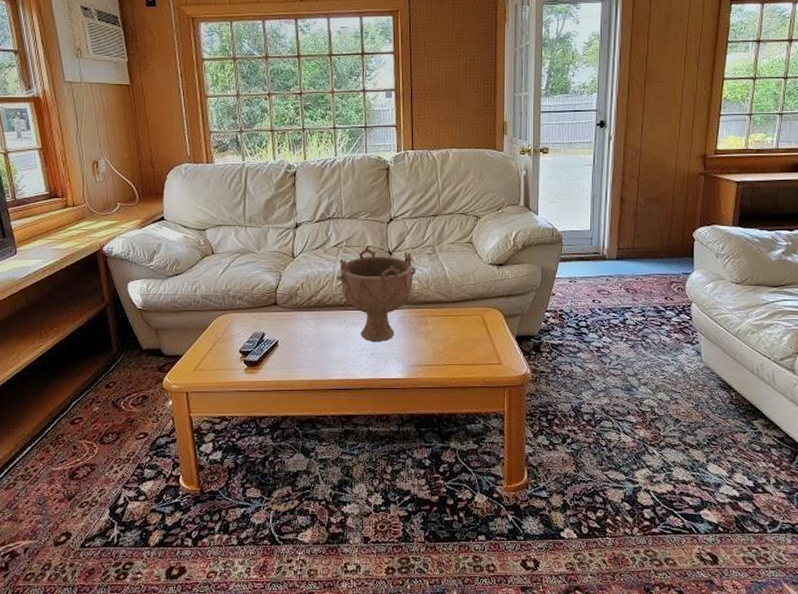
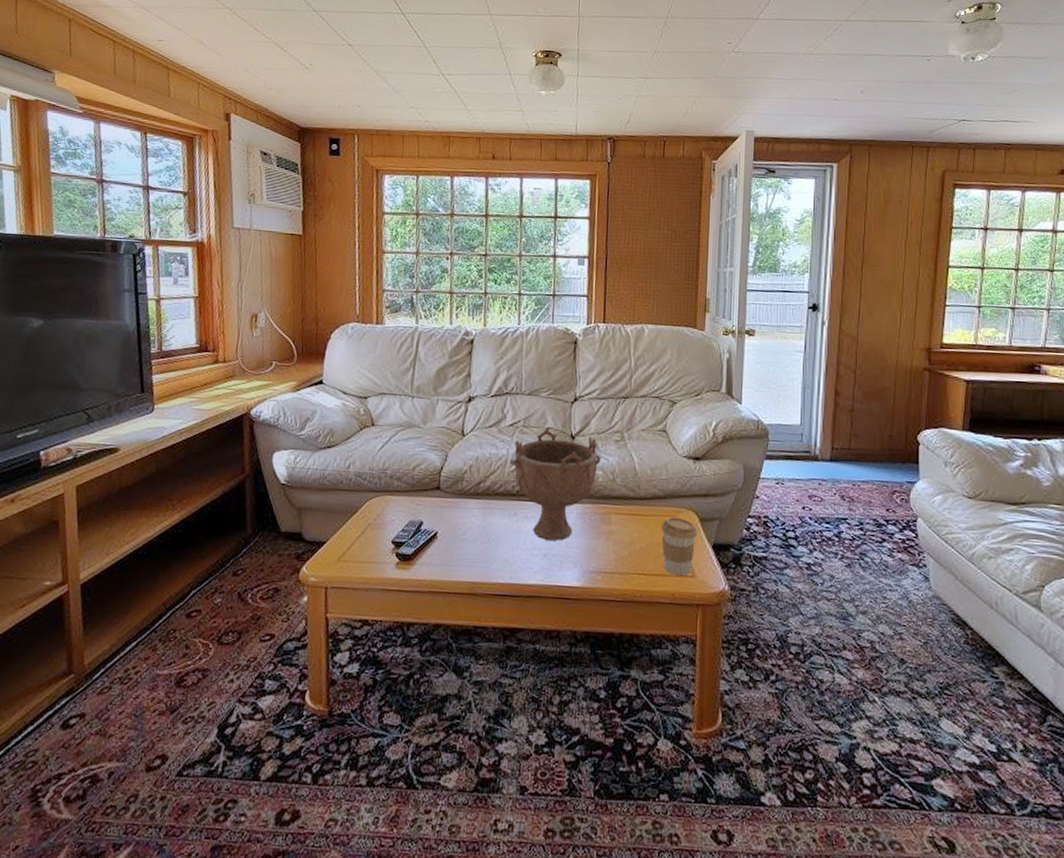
coffee cup: none [470,316,503,363] -> present [660,517,698,575]

